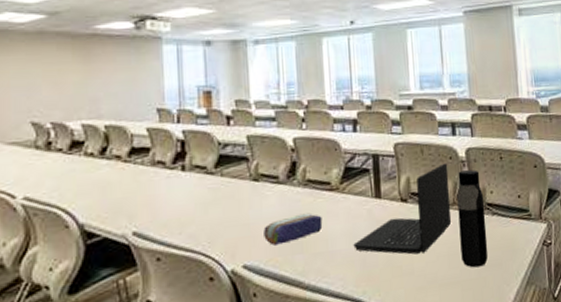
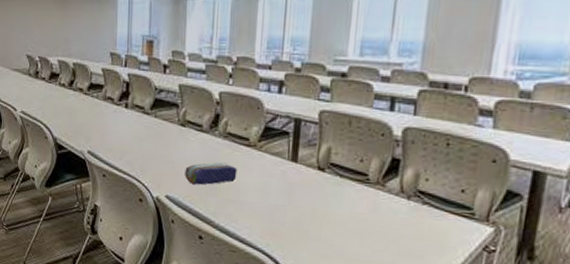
laptop: present [353,163,452,255] -> none [263,139,378,224]
water bottle: present [457,170,488,268] -> none [375,150,417,254]

